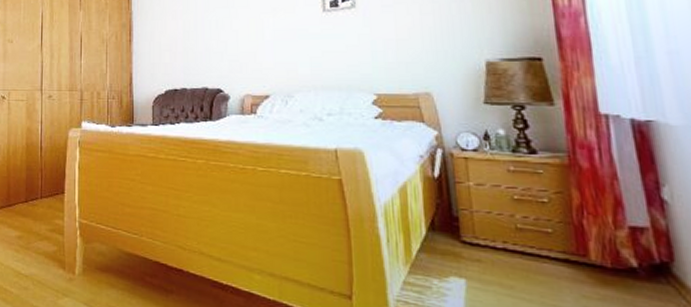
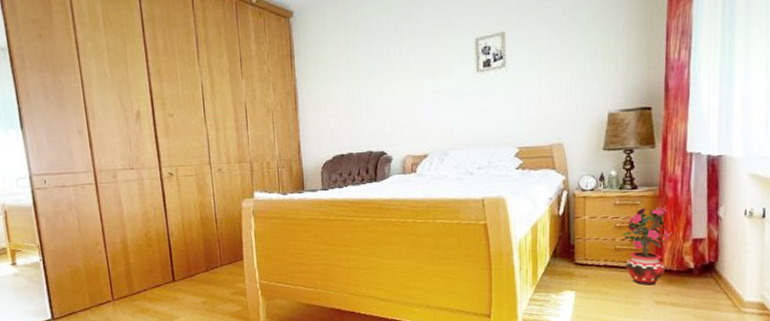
potted flower: none [523,177,596,284] -> present [622,206,672,286]

